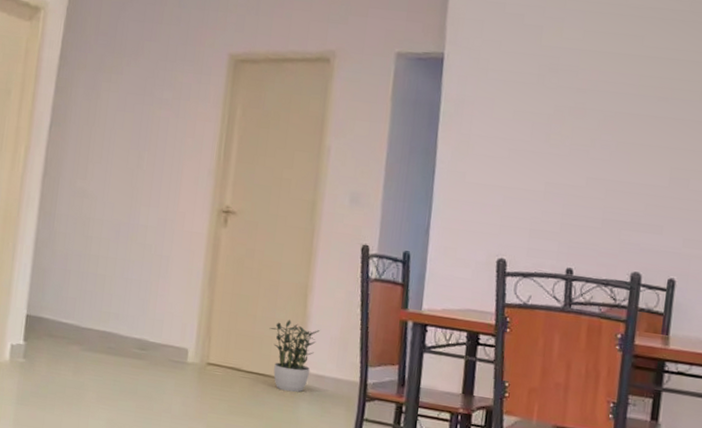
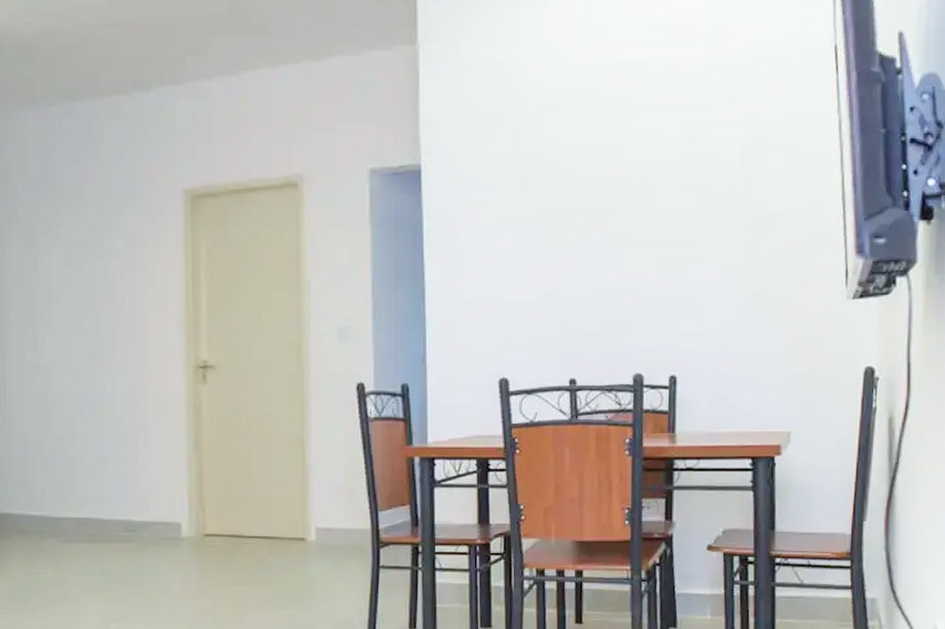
potted plant: present [269,320,320,392] -> none [268,475,323,551]

